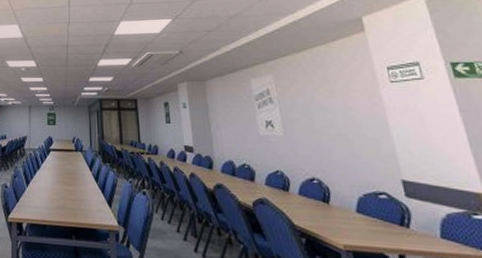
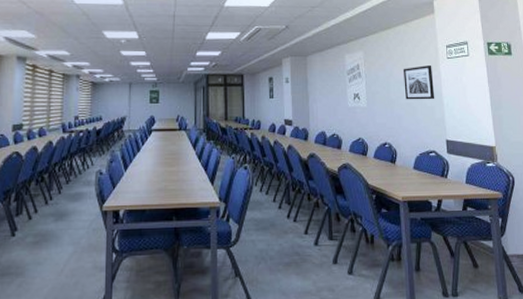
wall art: none [327,89,378,131] -> present [403,64,435,100]

